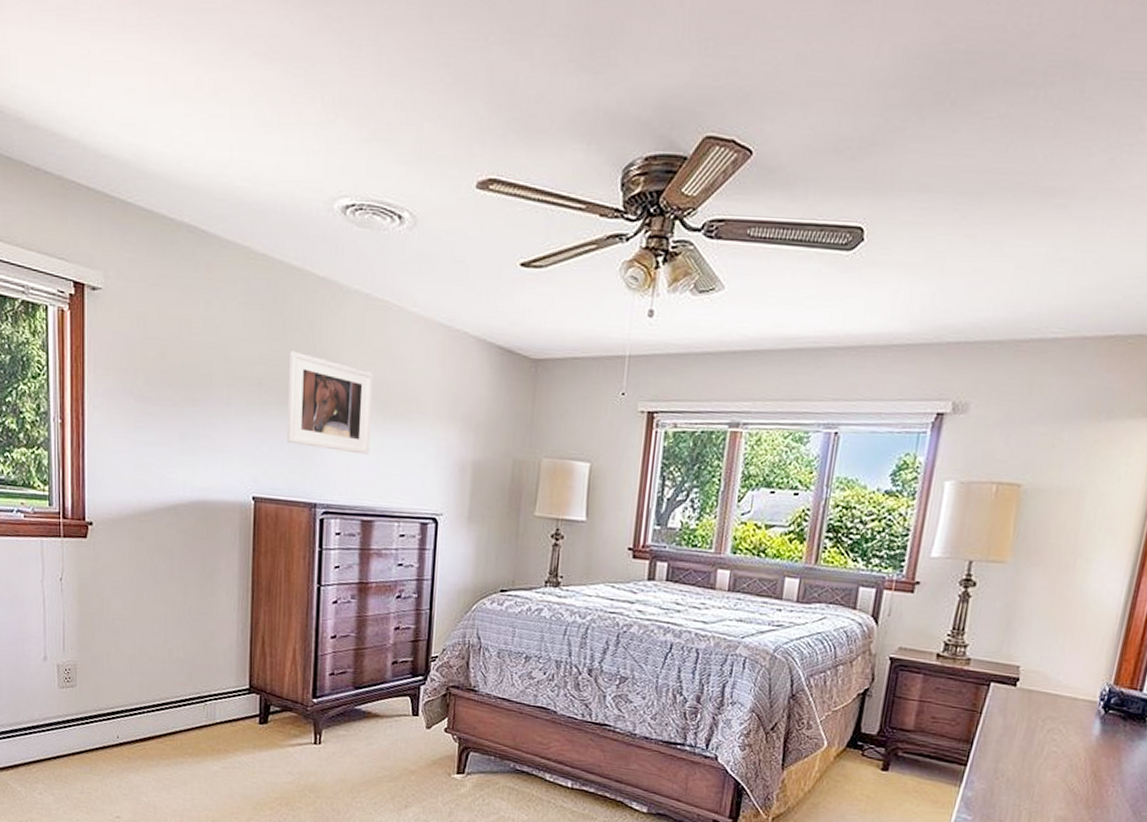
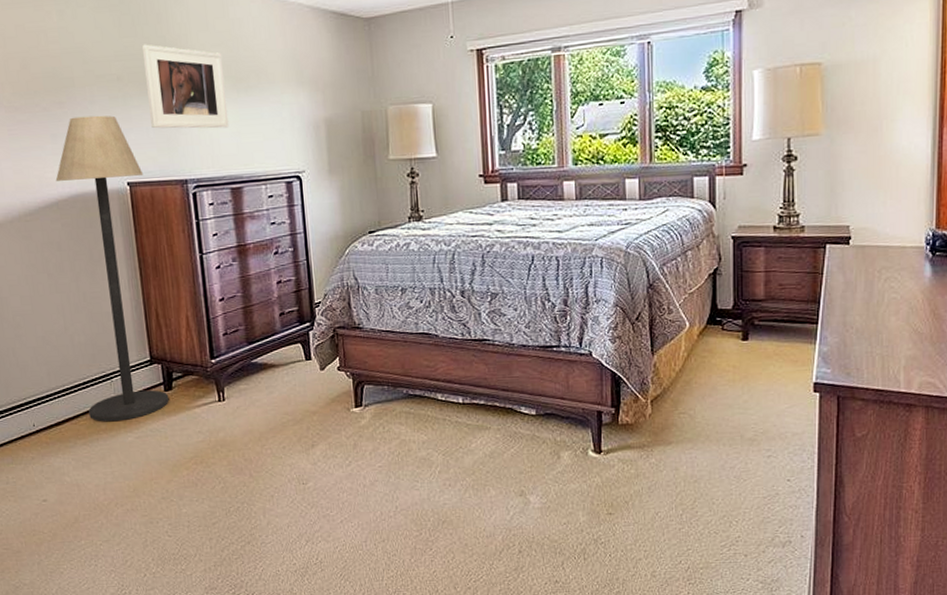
floor lamp: none [177,417,271,748] -> present [55,115,169,422]

